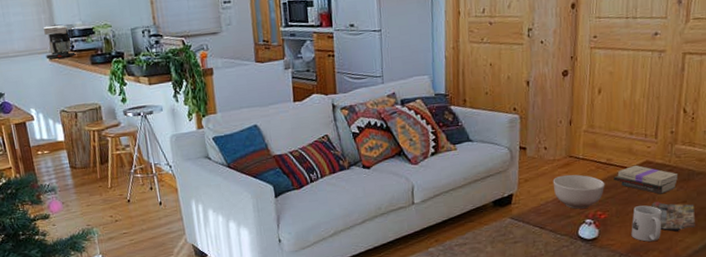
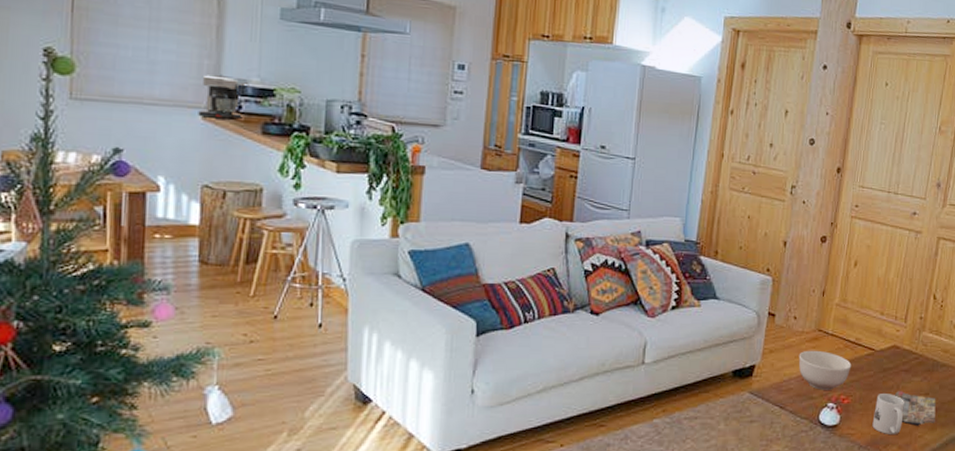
books: present [613,165,679,194] -> none [860,348,924,383]

